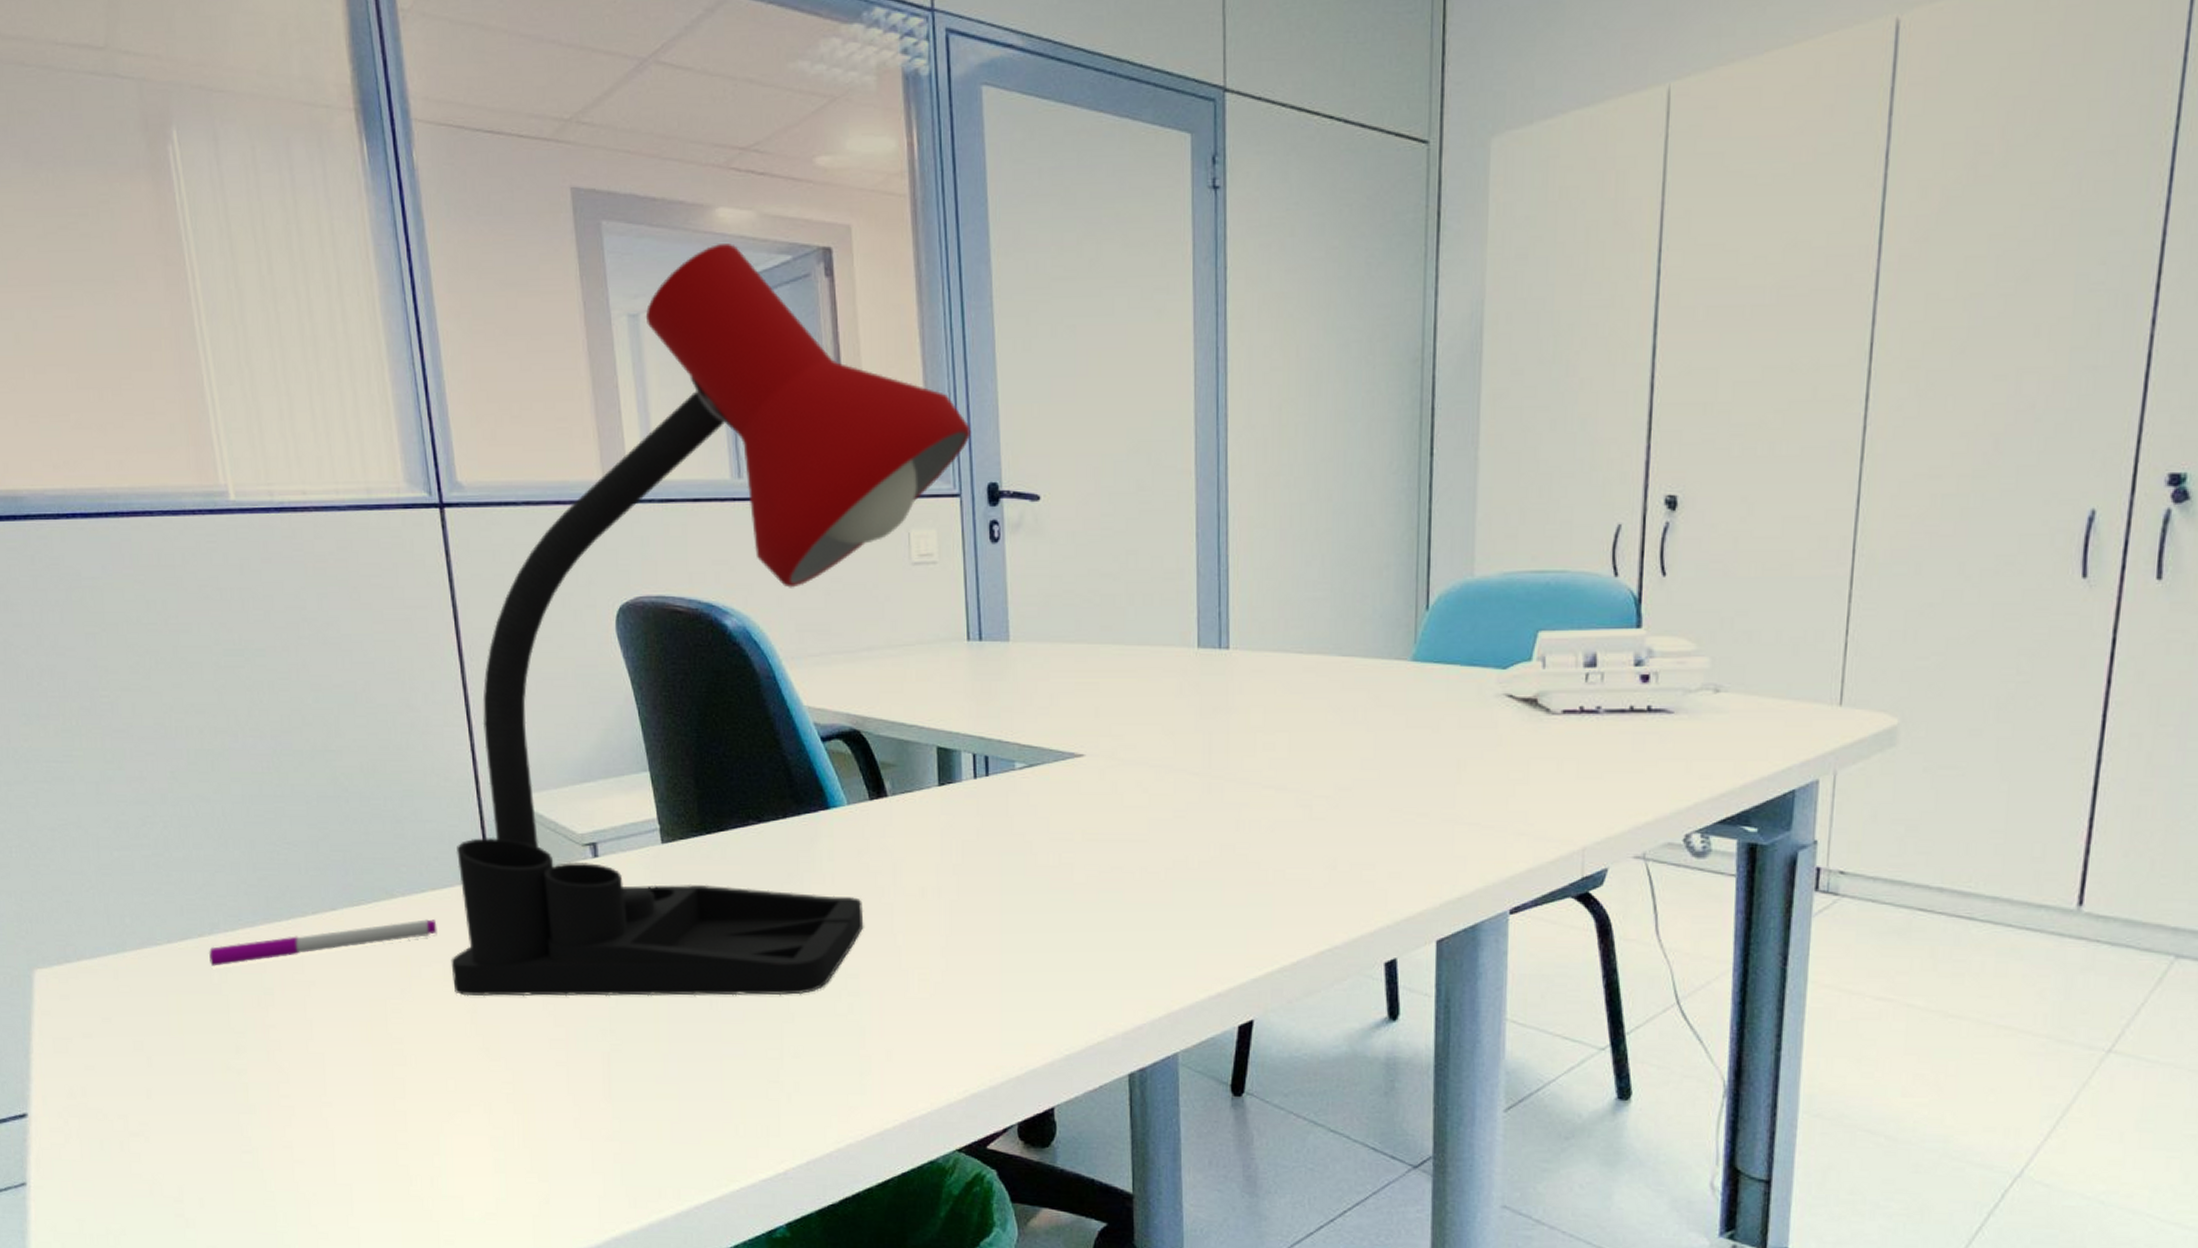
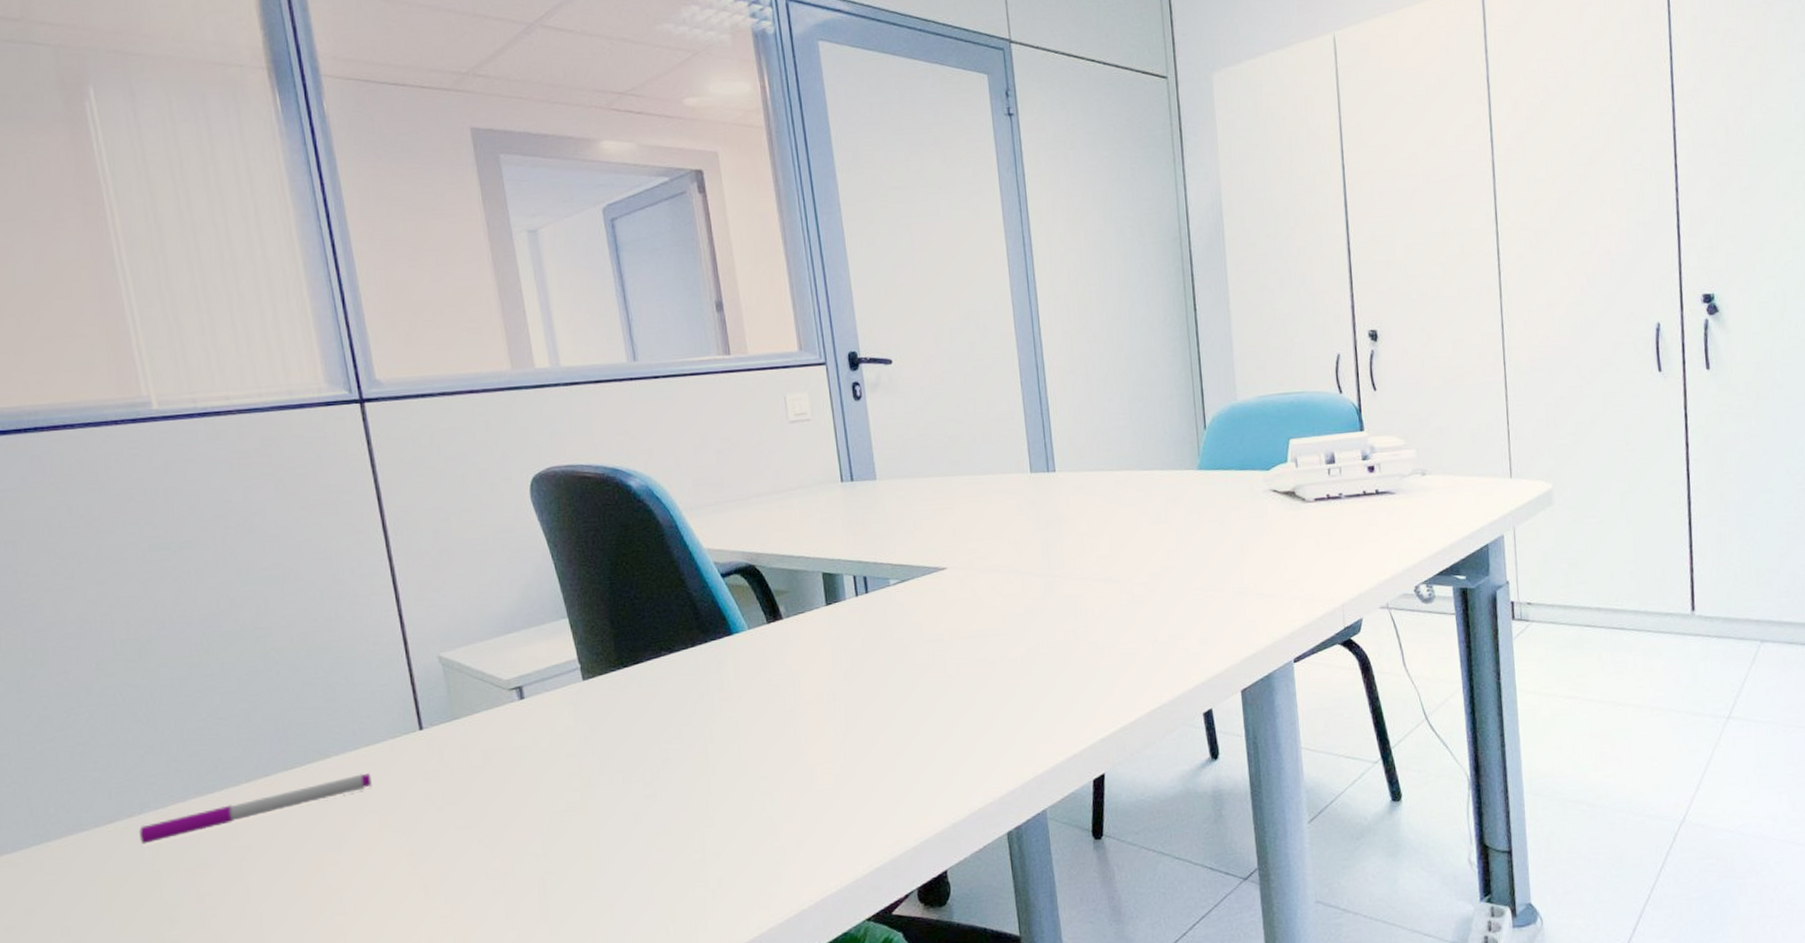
desk lamp: present [451,244,972,997] -> none [386,169,832,841]

